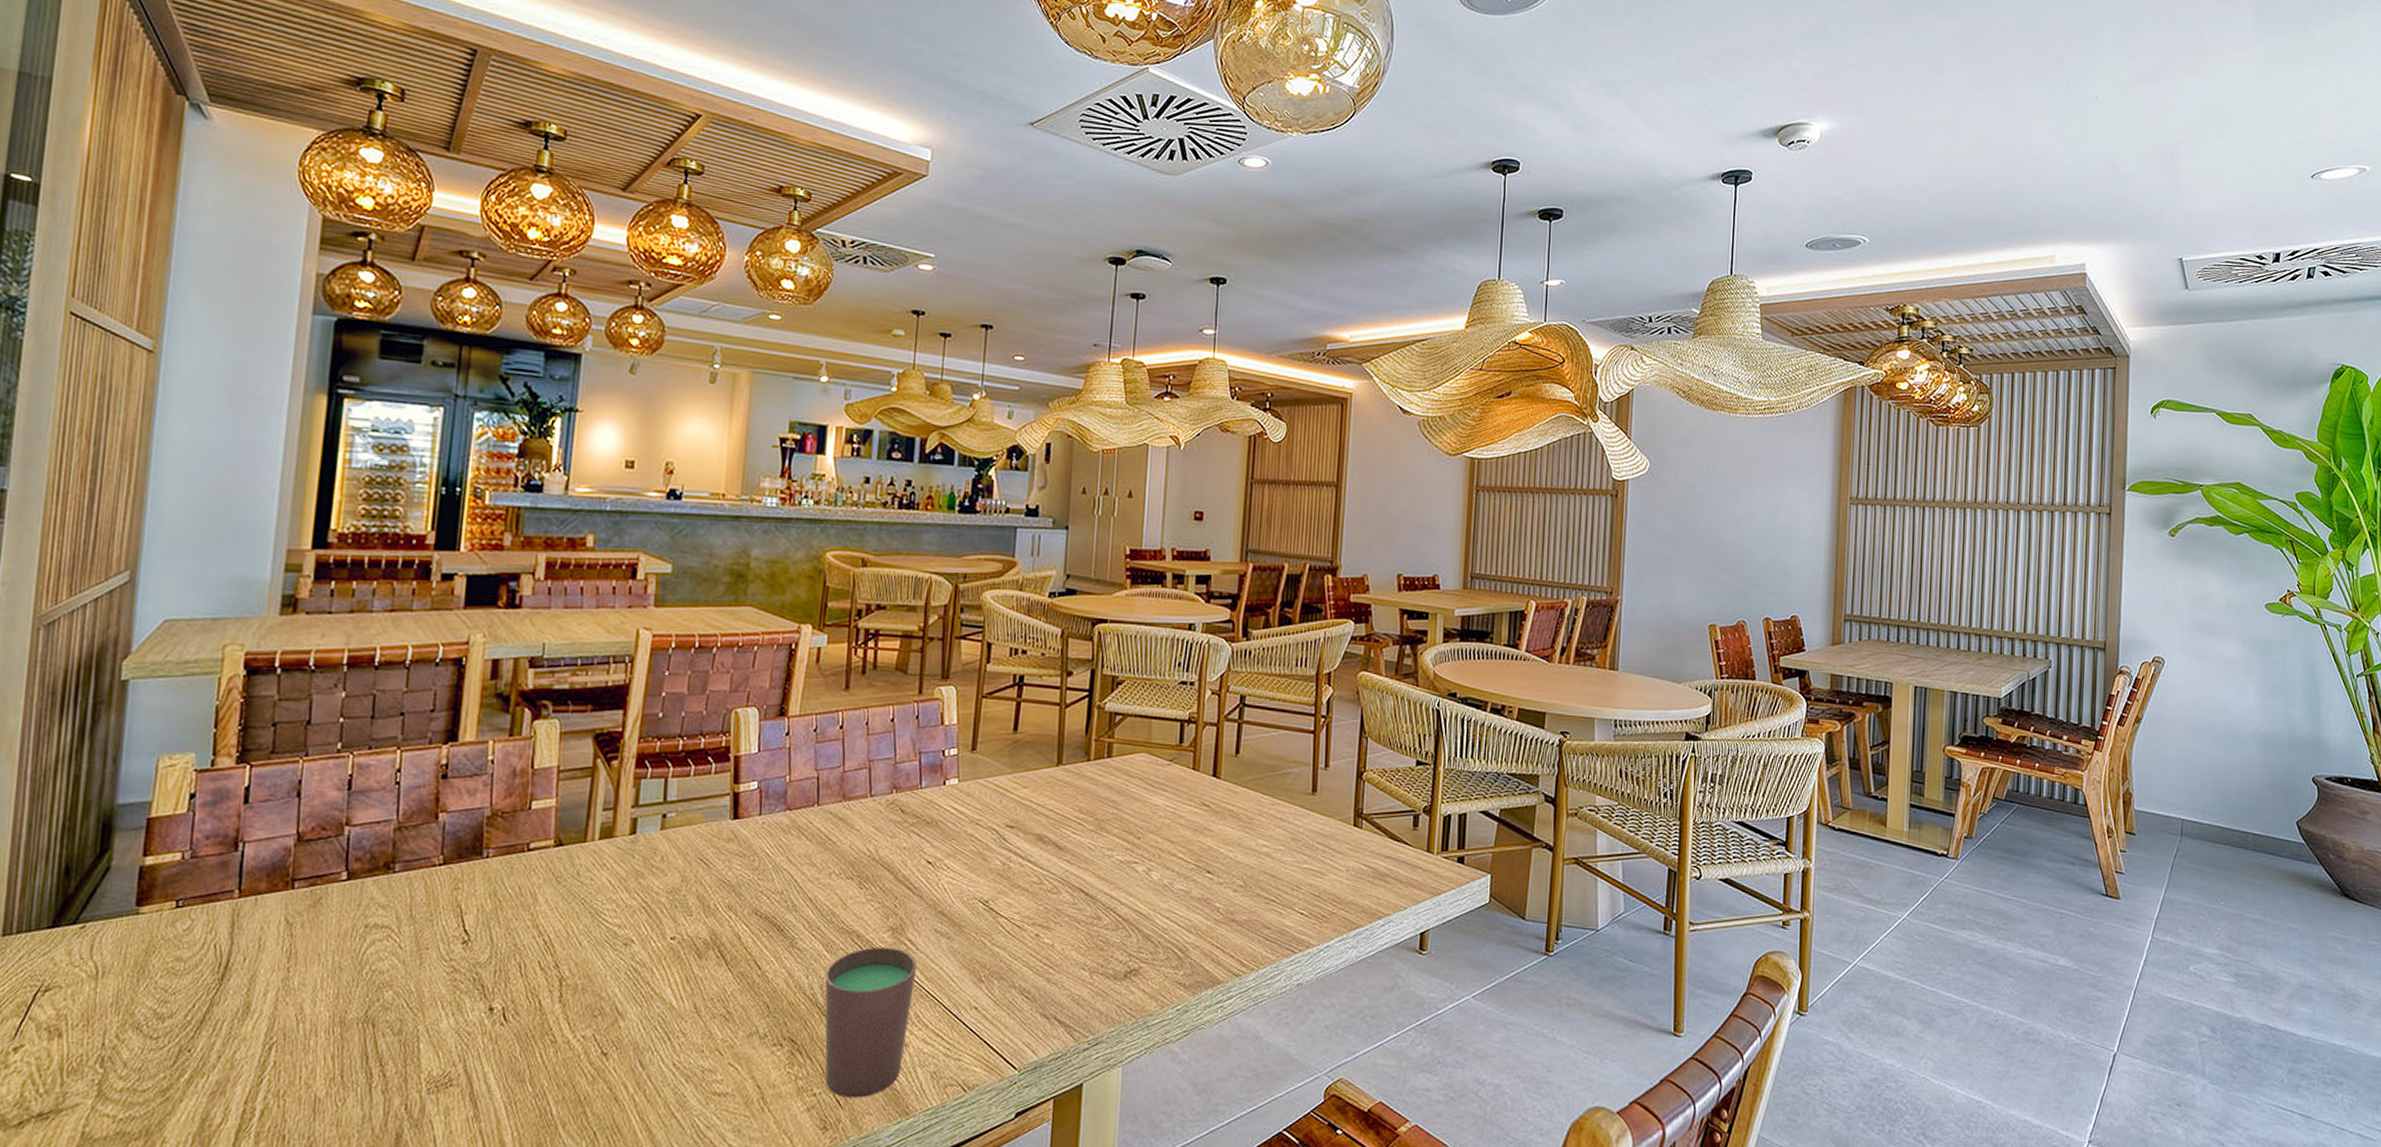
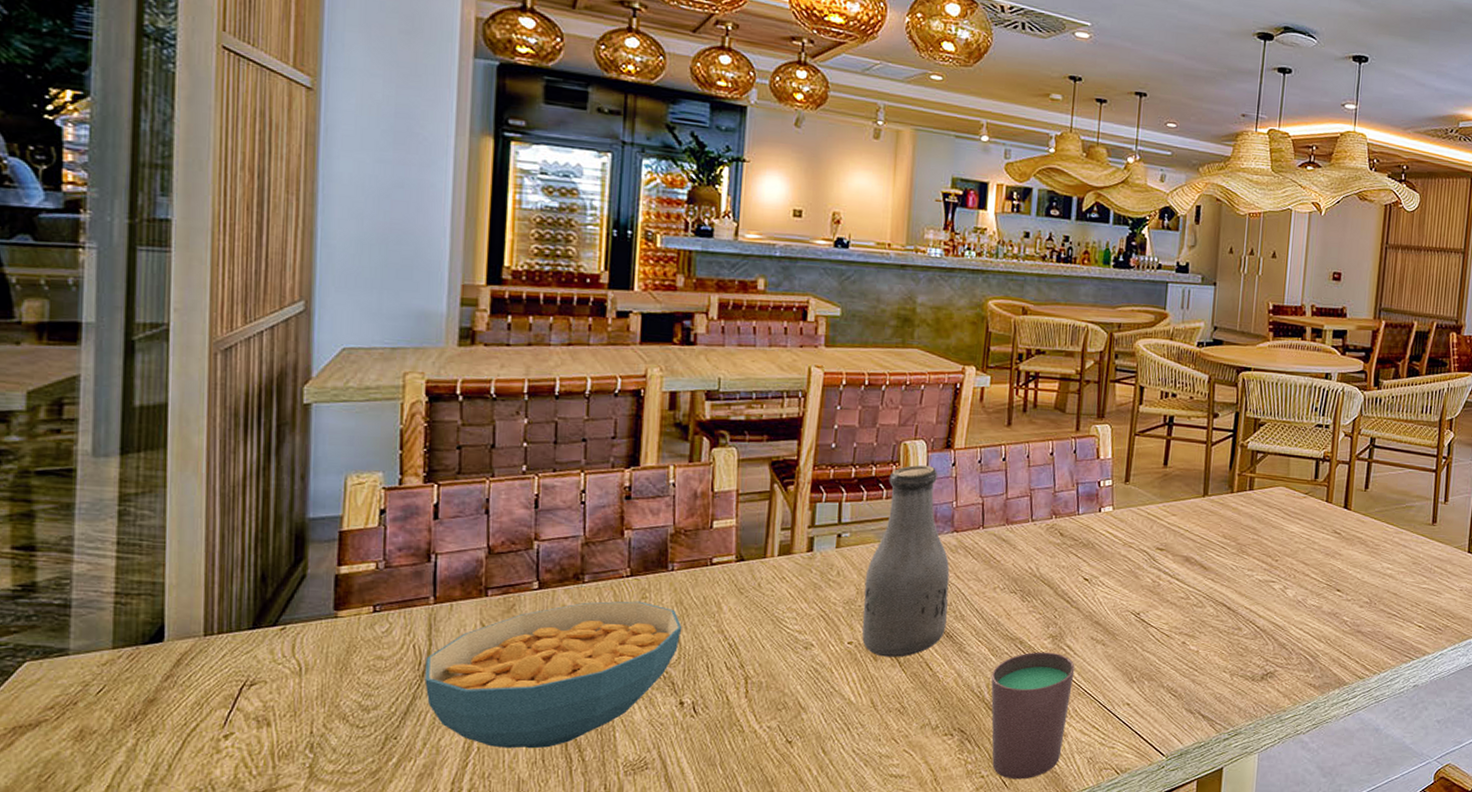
cereal bowl: none [223,892,495,1063] -> present [425,601,682,749]
bottle: none [686,734,782,955] -> present [862,464,950,657]

